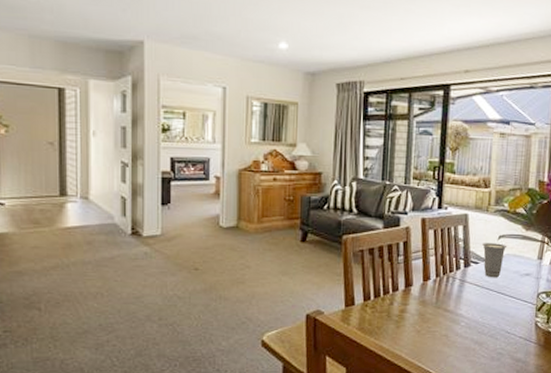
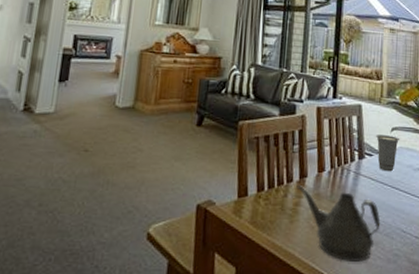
teapot: none [402,294,485,360] -> present [296,185,381,262]

